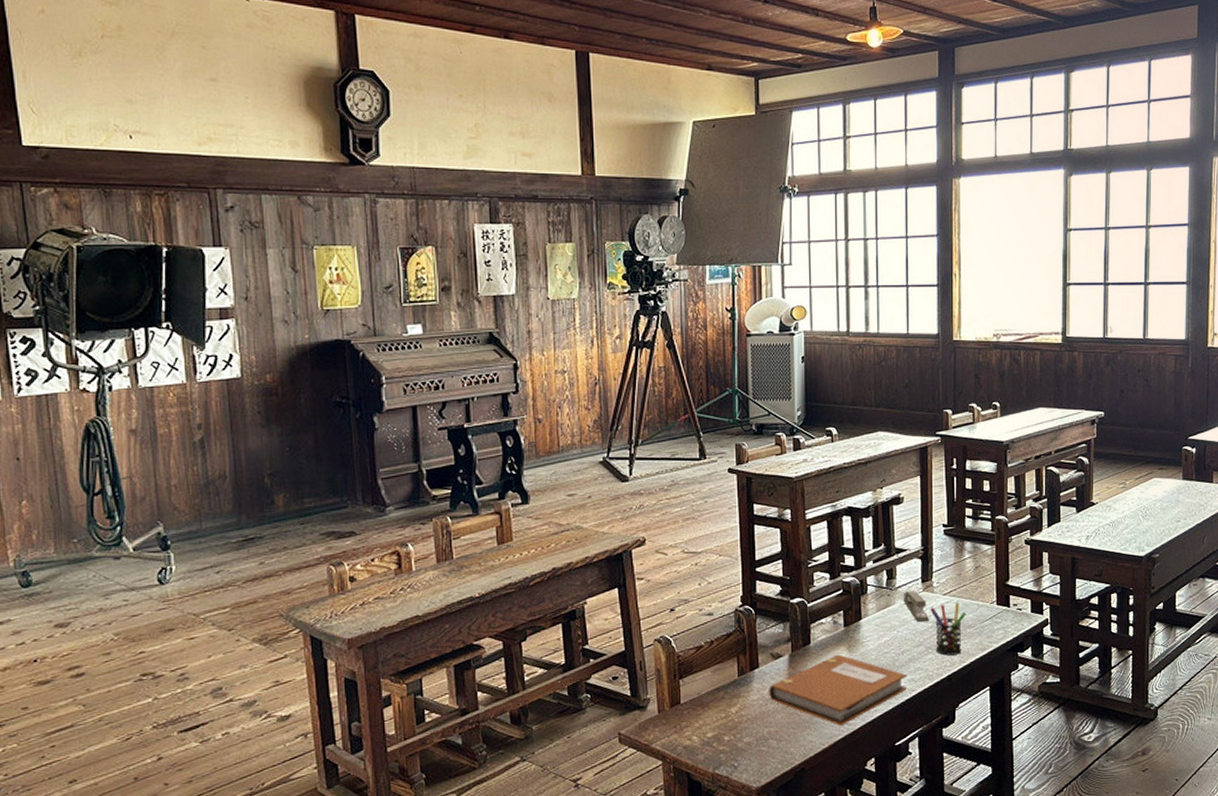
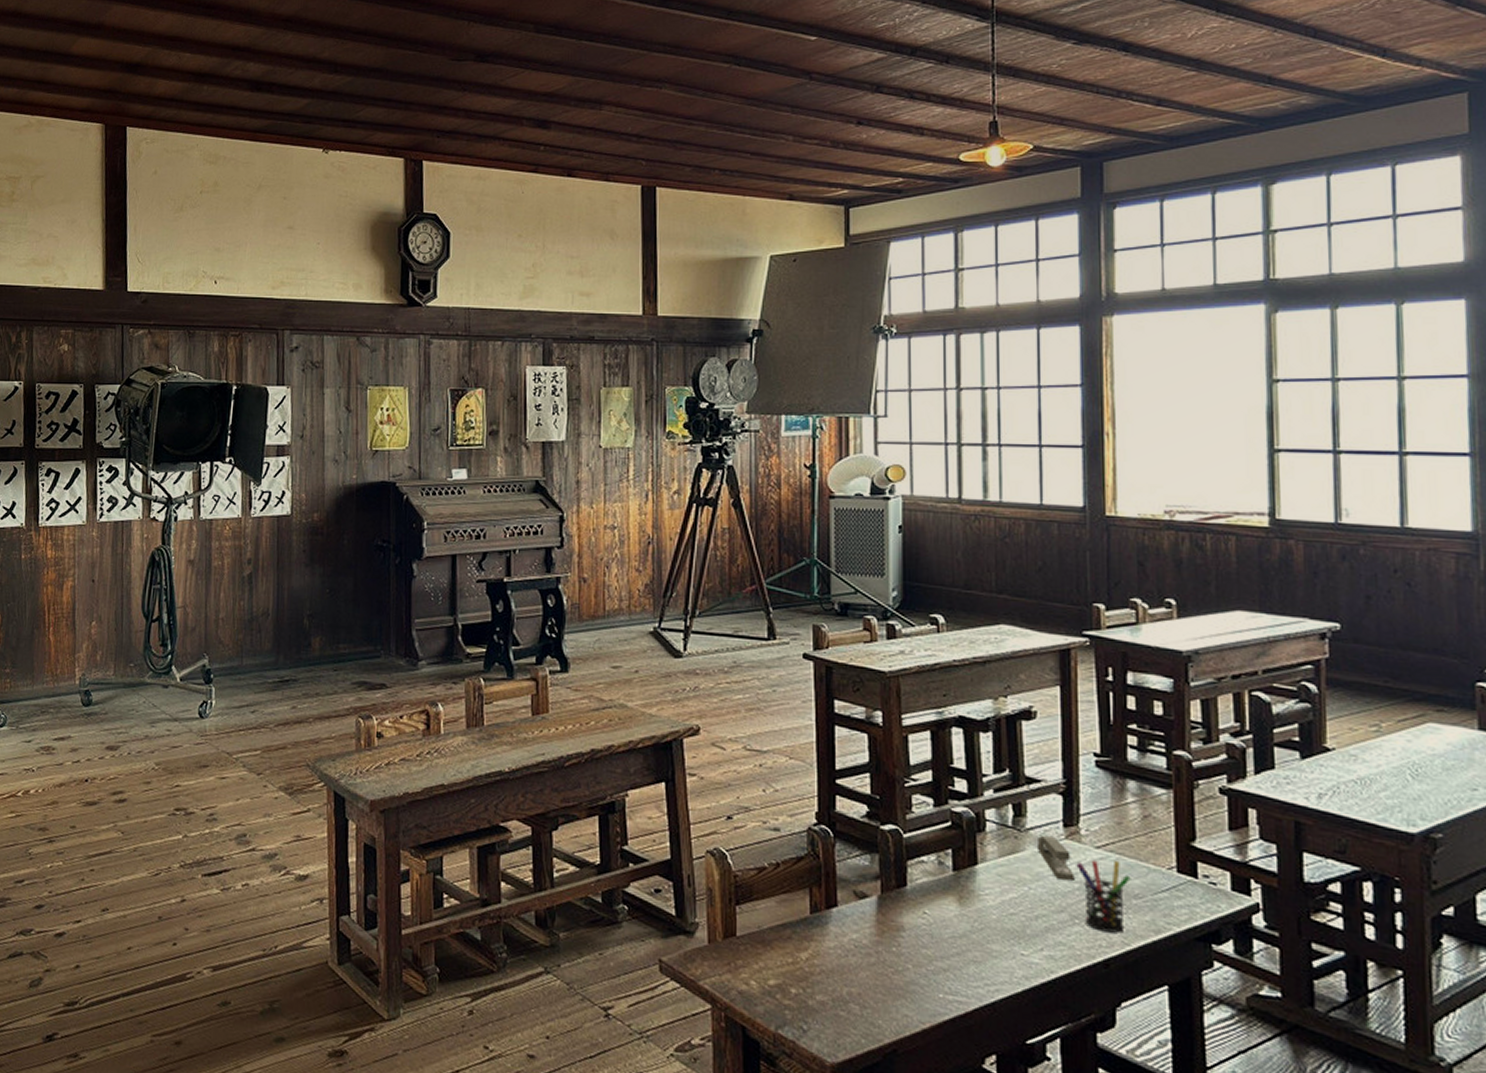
notebook: present [769,654,906,726] -> none [850,905,1042,1003]

